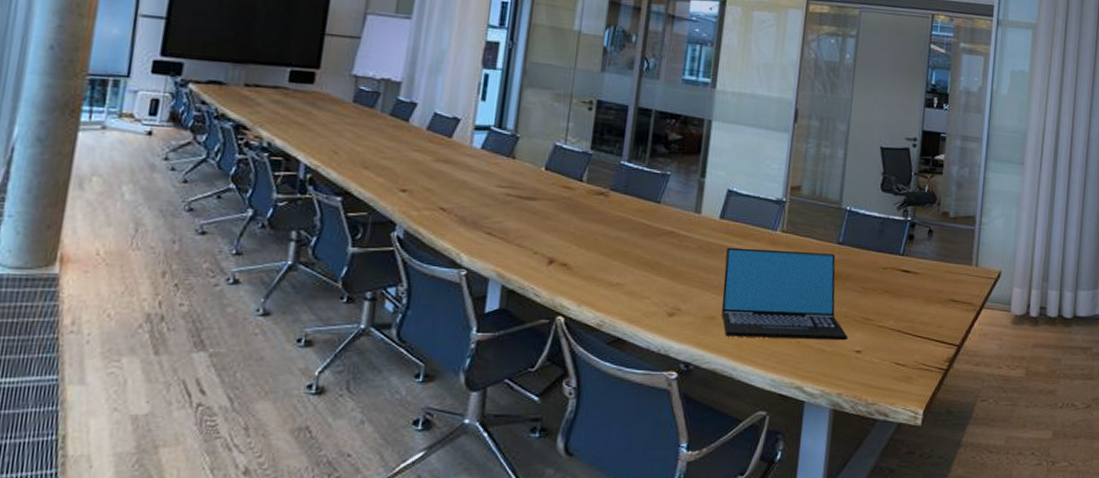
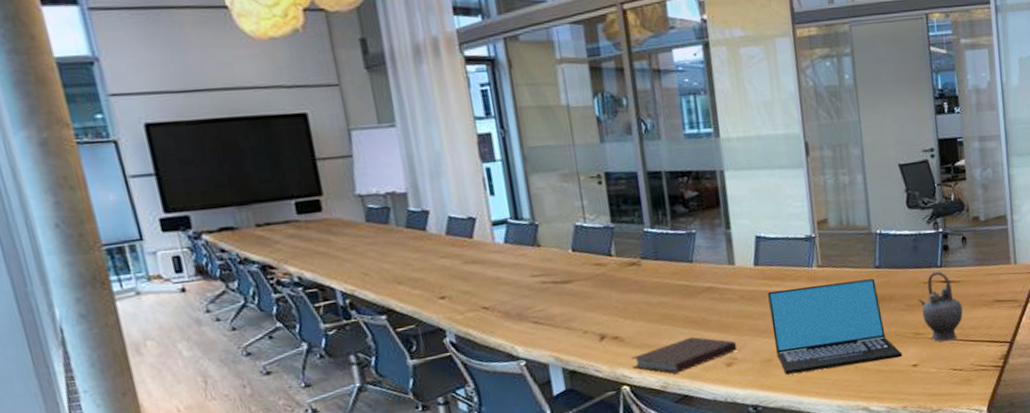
notebook: none [572,278,684,313] -> present [632,336,738,374]
teapot: none [873,258,917,333] -> present [917,271,963,342]

